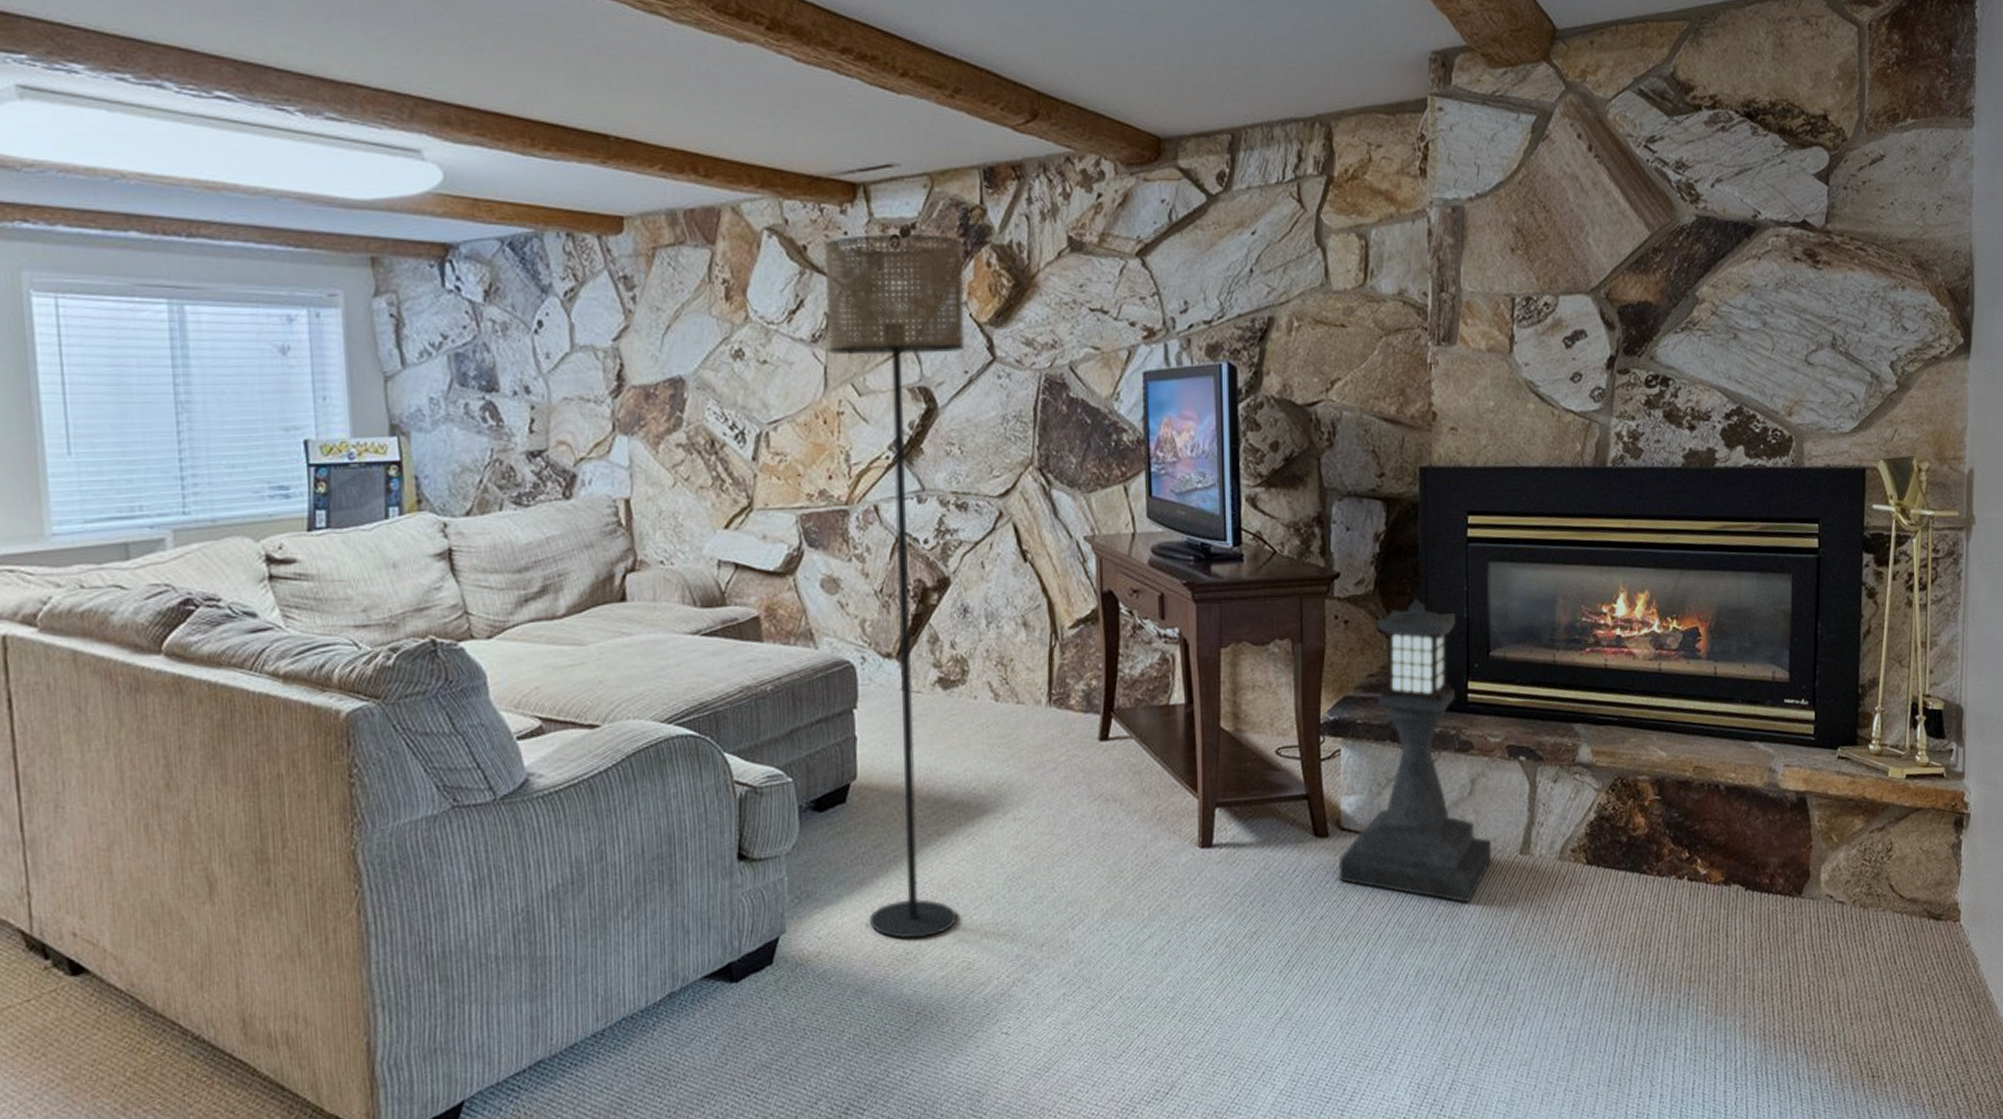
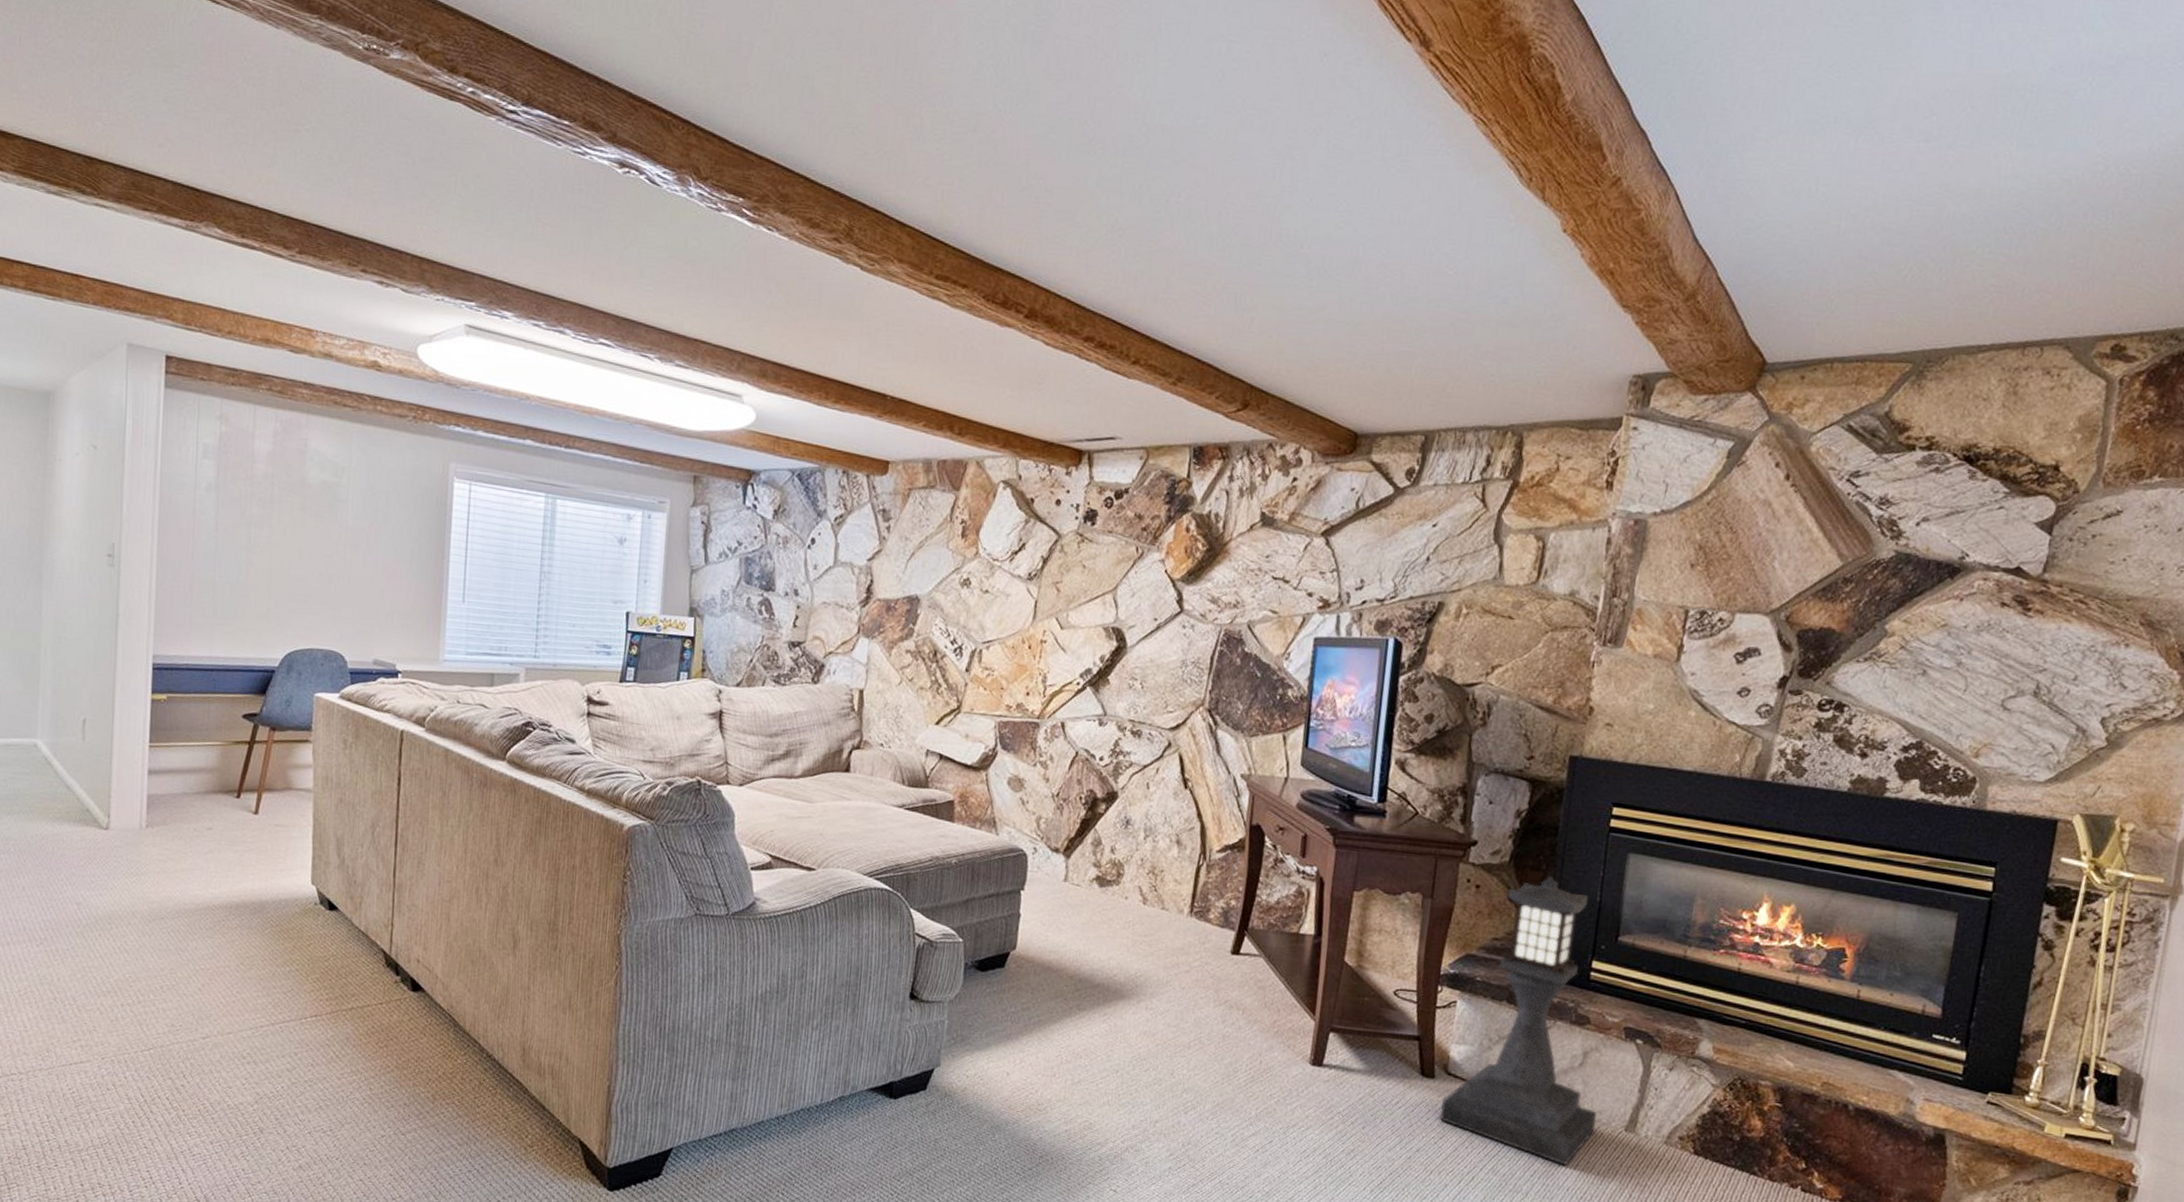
floor lamp: present [824,233,966,940] -> none [1011,494,1166,1095]

